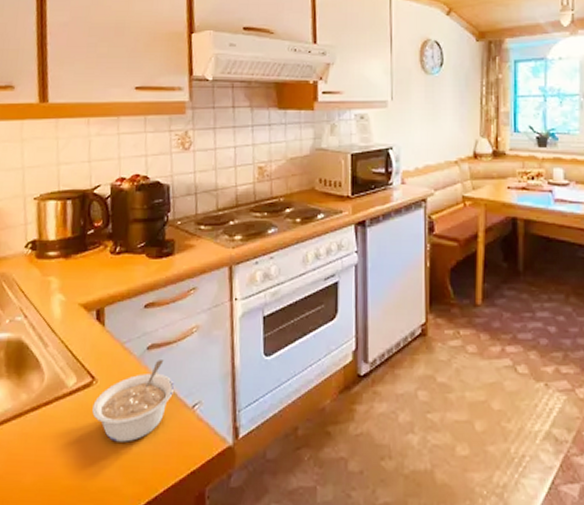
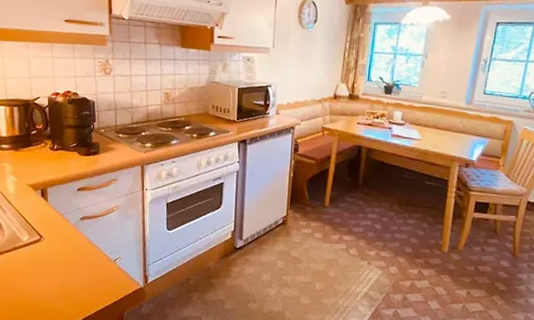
legume: present [92,360,175,442] -> none [42,227,102,280]

